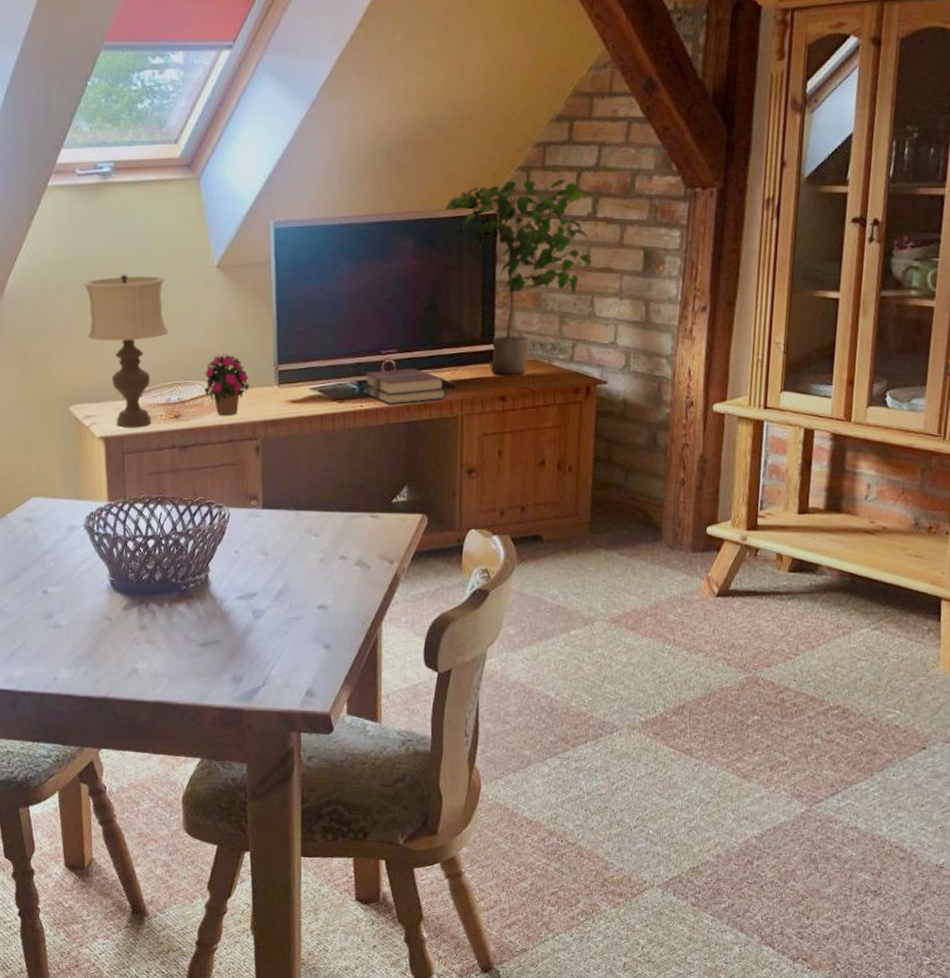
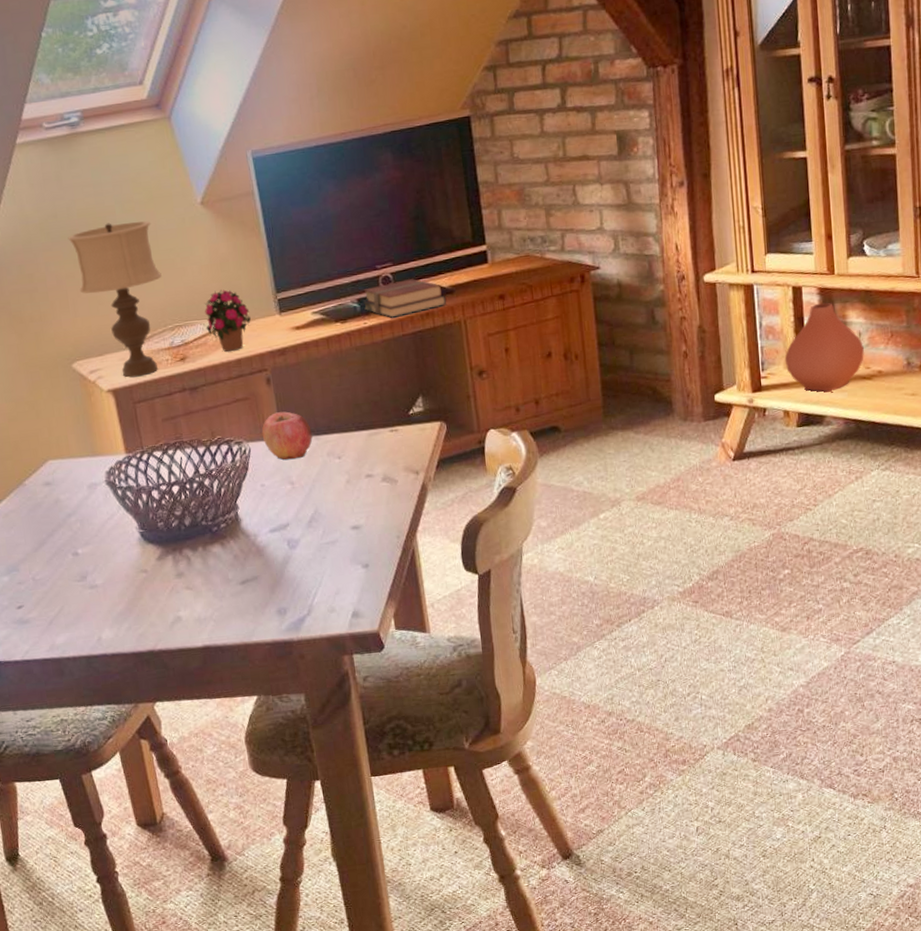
apple: none [243,482,293,531] -> present [261,411,313,460]
potted plant: present [445,179,591,377] -> none [418,74,568,277]
vase: none [785,449,871,540] -> present [784,303,864,392]

